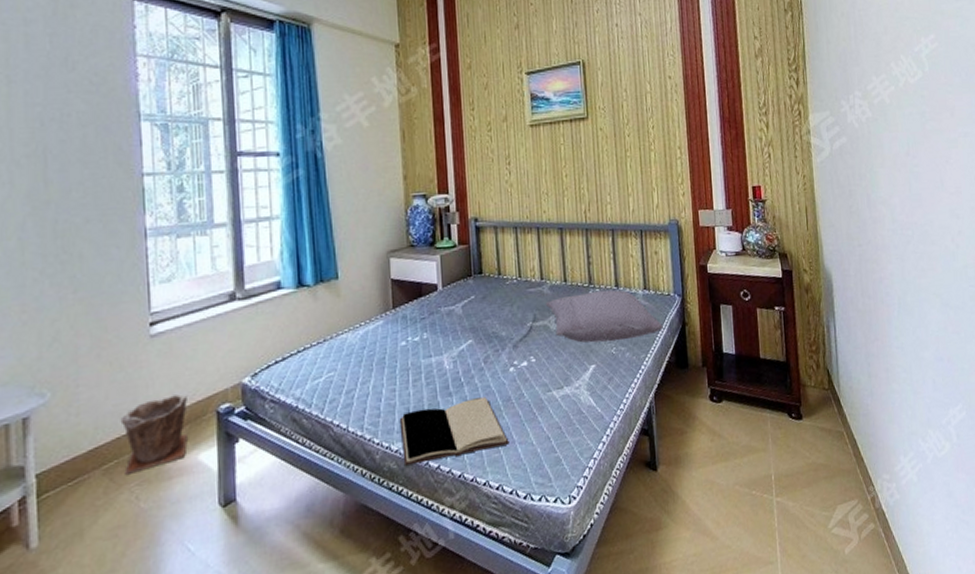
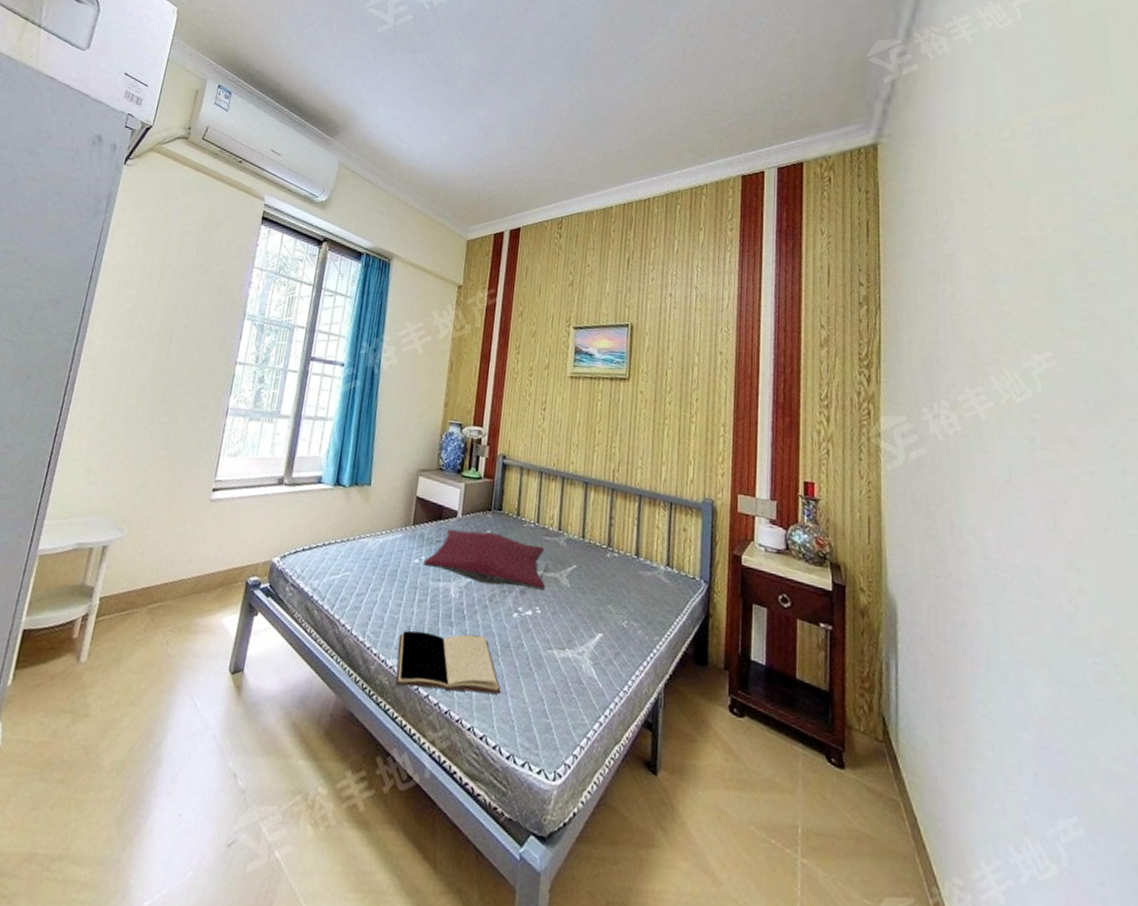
plant pot: present [120,394,188,475] -> none [163,556,226,619]
pillow: none [411,297,537,349] -> present [423,529,546,590]
pillow: present [545,289,663,343] -> none [559,553,683,617]

